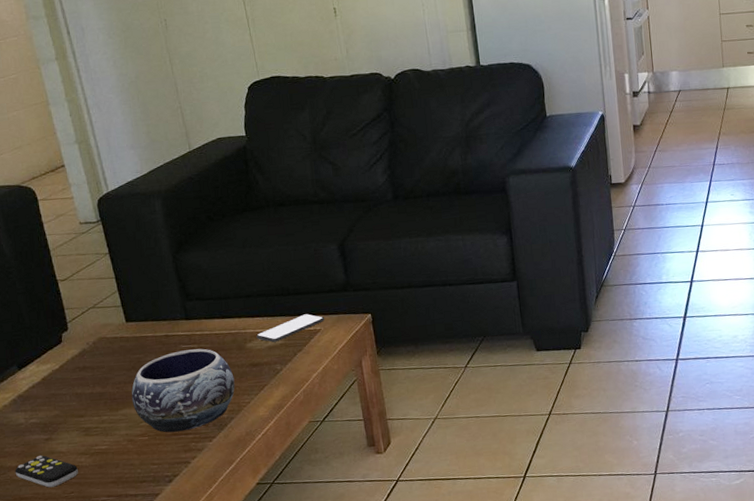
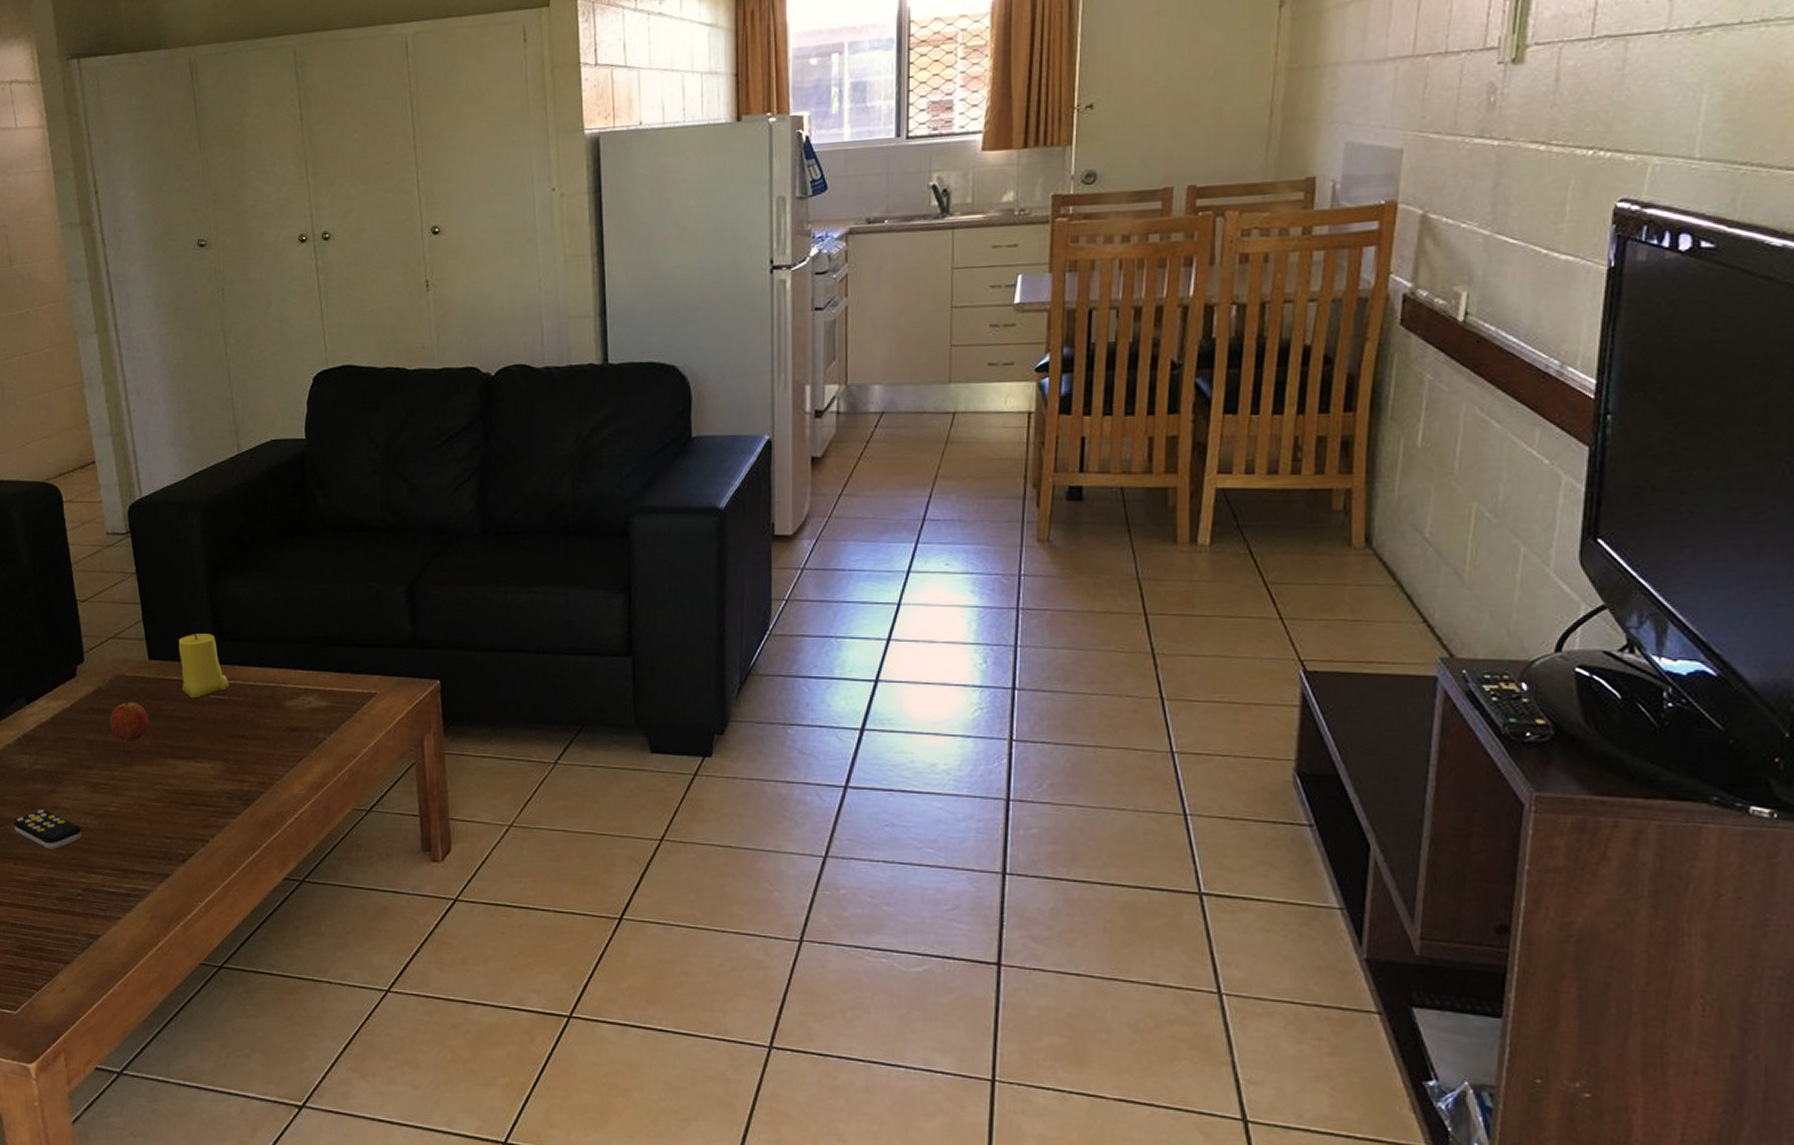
fruit: none [95,356,130,391] -> present [110,698,148,741]
decorative bowl: present [131,348,235,433] -> none [148,701,268,802]
candle: none [150,296,198,350] -> present [178,632,230,699]
smartphone: present [256,313,325,343] -> none [298,672,383,703]

